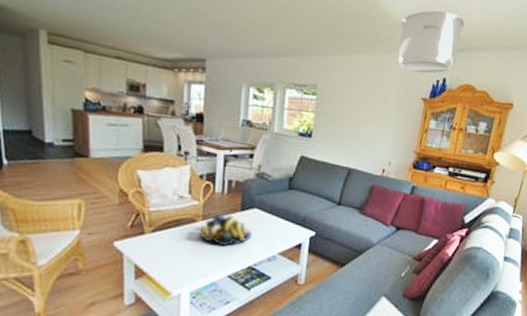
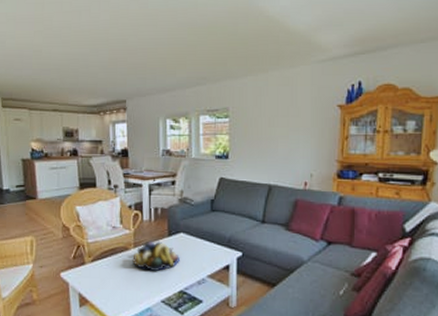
ceiling light: present [398,10,465,74] -> none [306,16,375,80]

